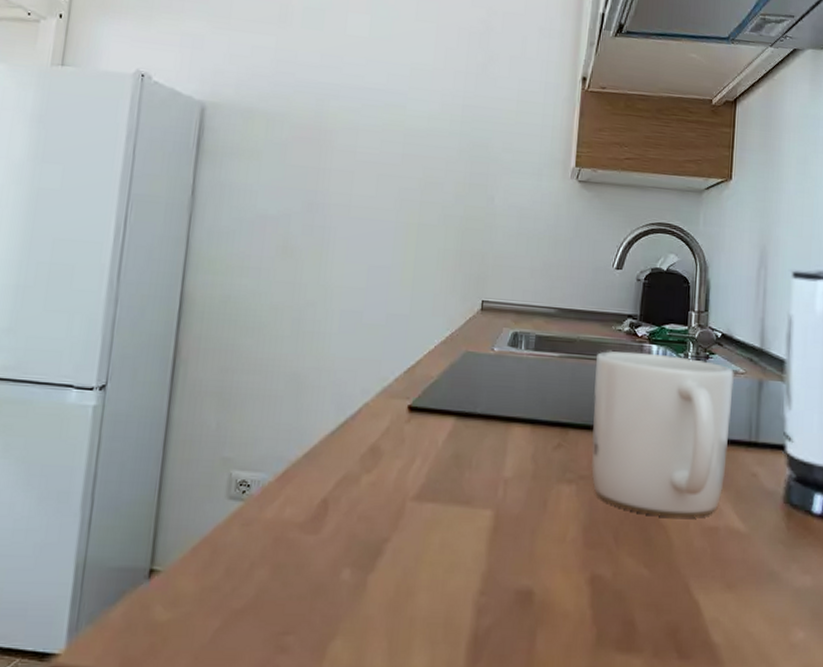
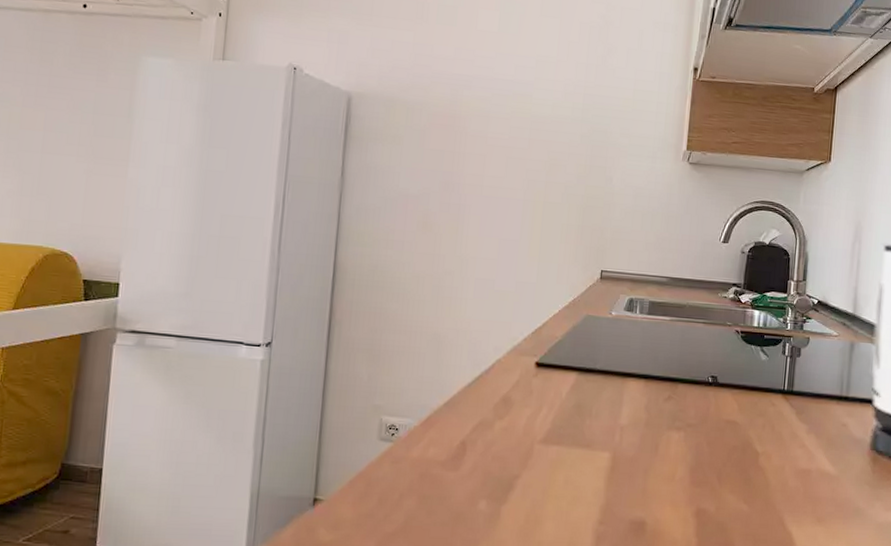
mug: present [590,350,734,518] -> none [697,314,828,461]

